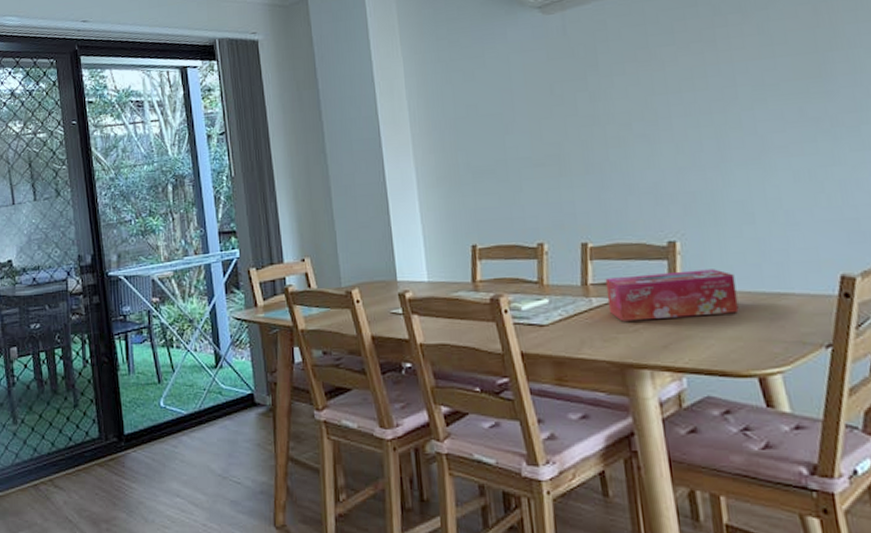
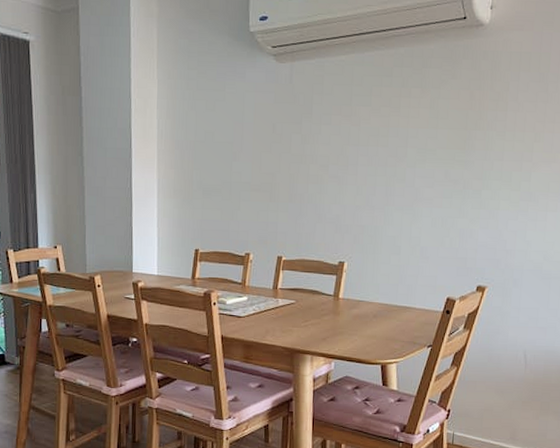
tissue box: present [605,269,739,322] -> none [289,284,379,319]

